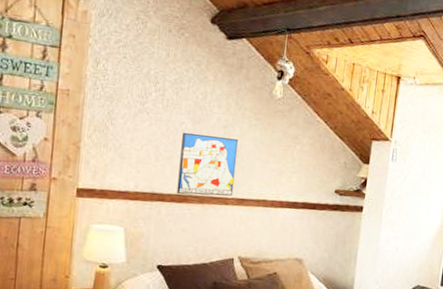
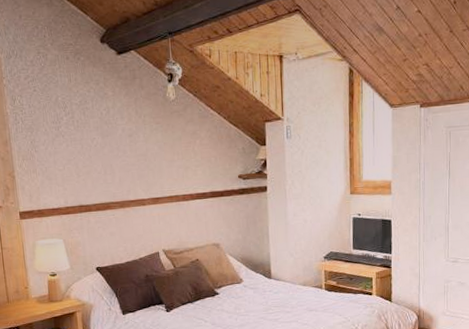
wall art: present [176,132,239,196] -> none [95,145,148,202]

